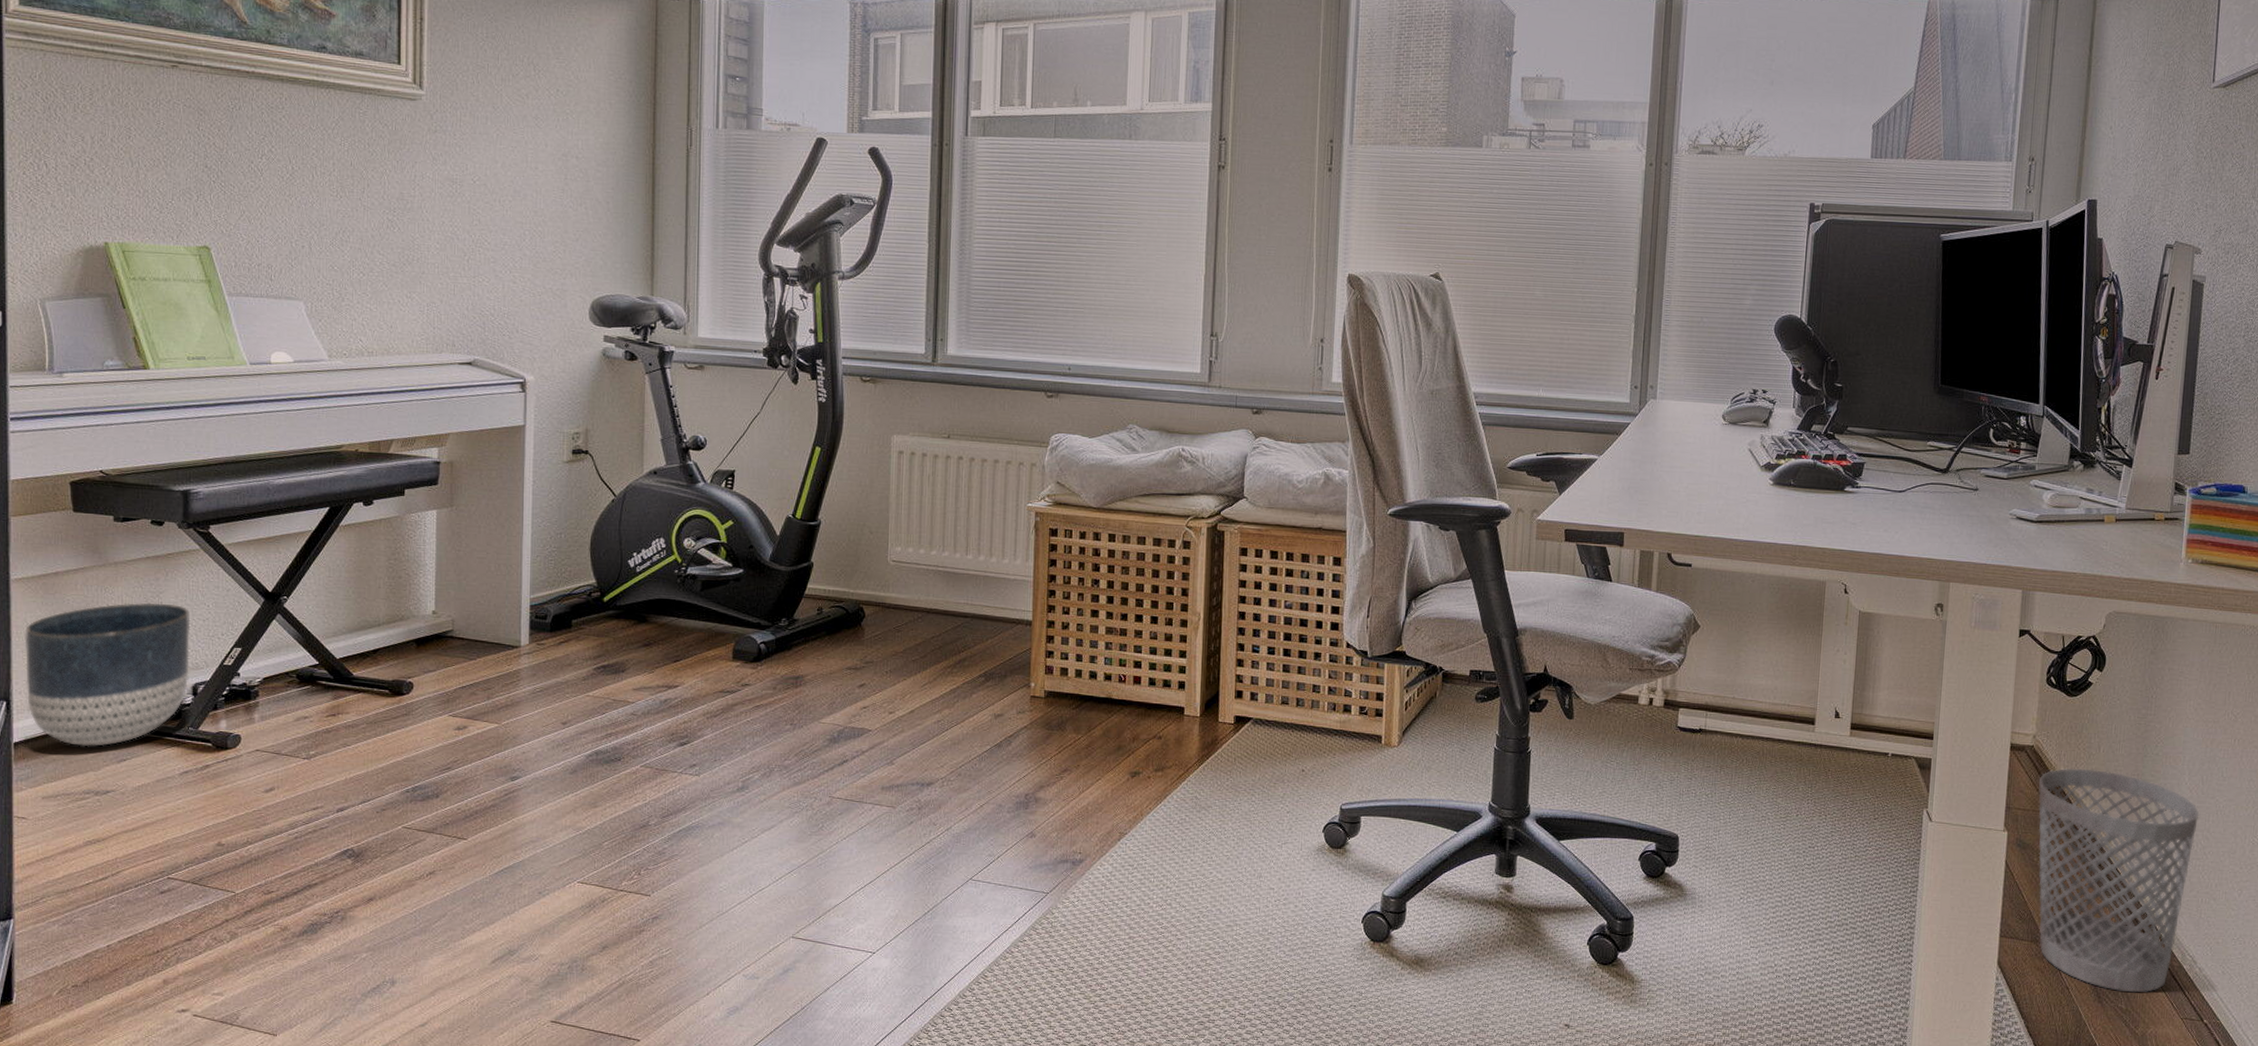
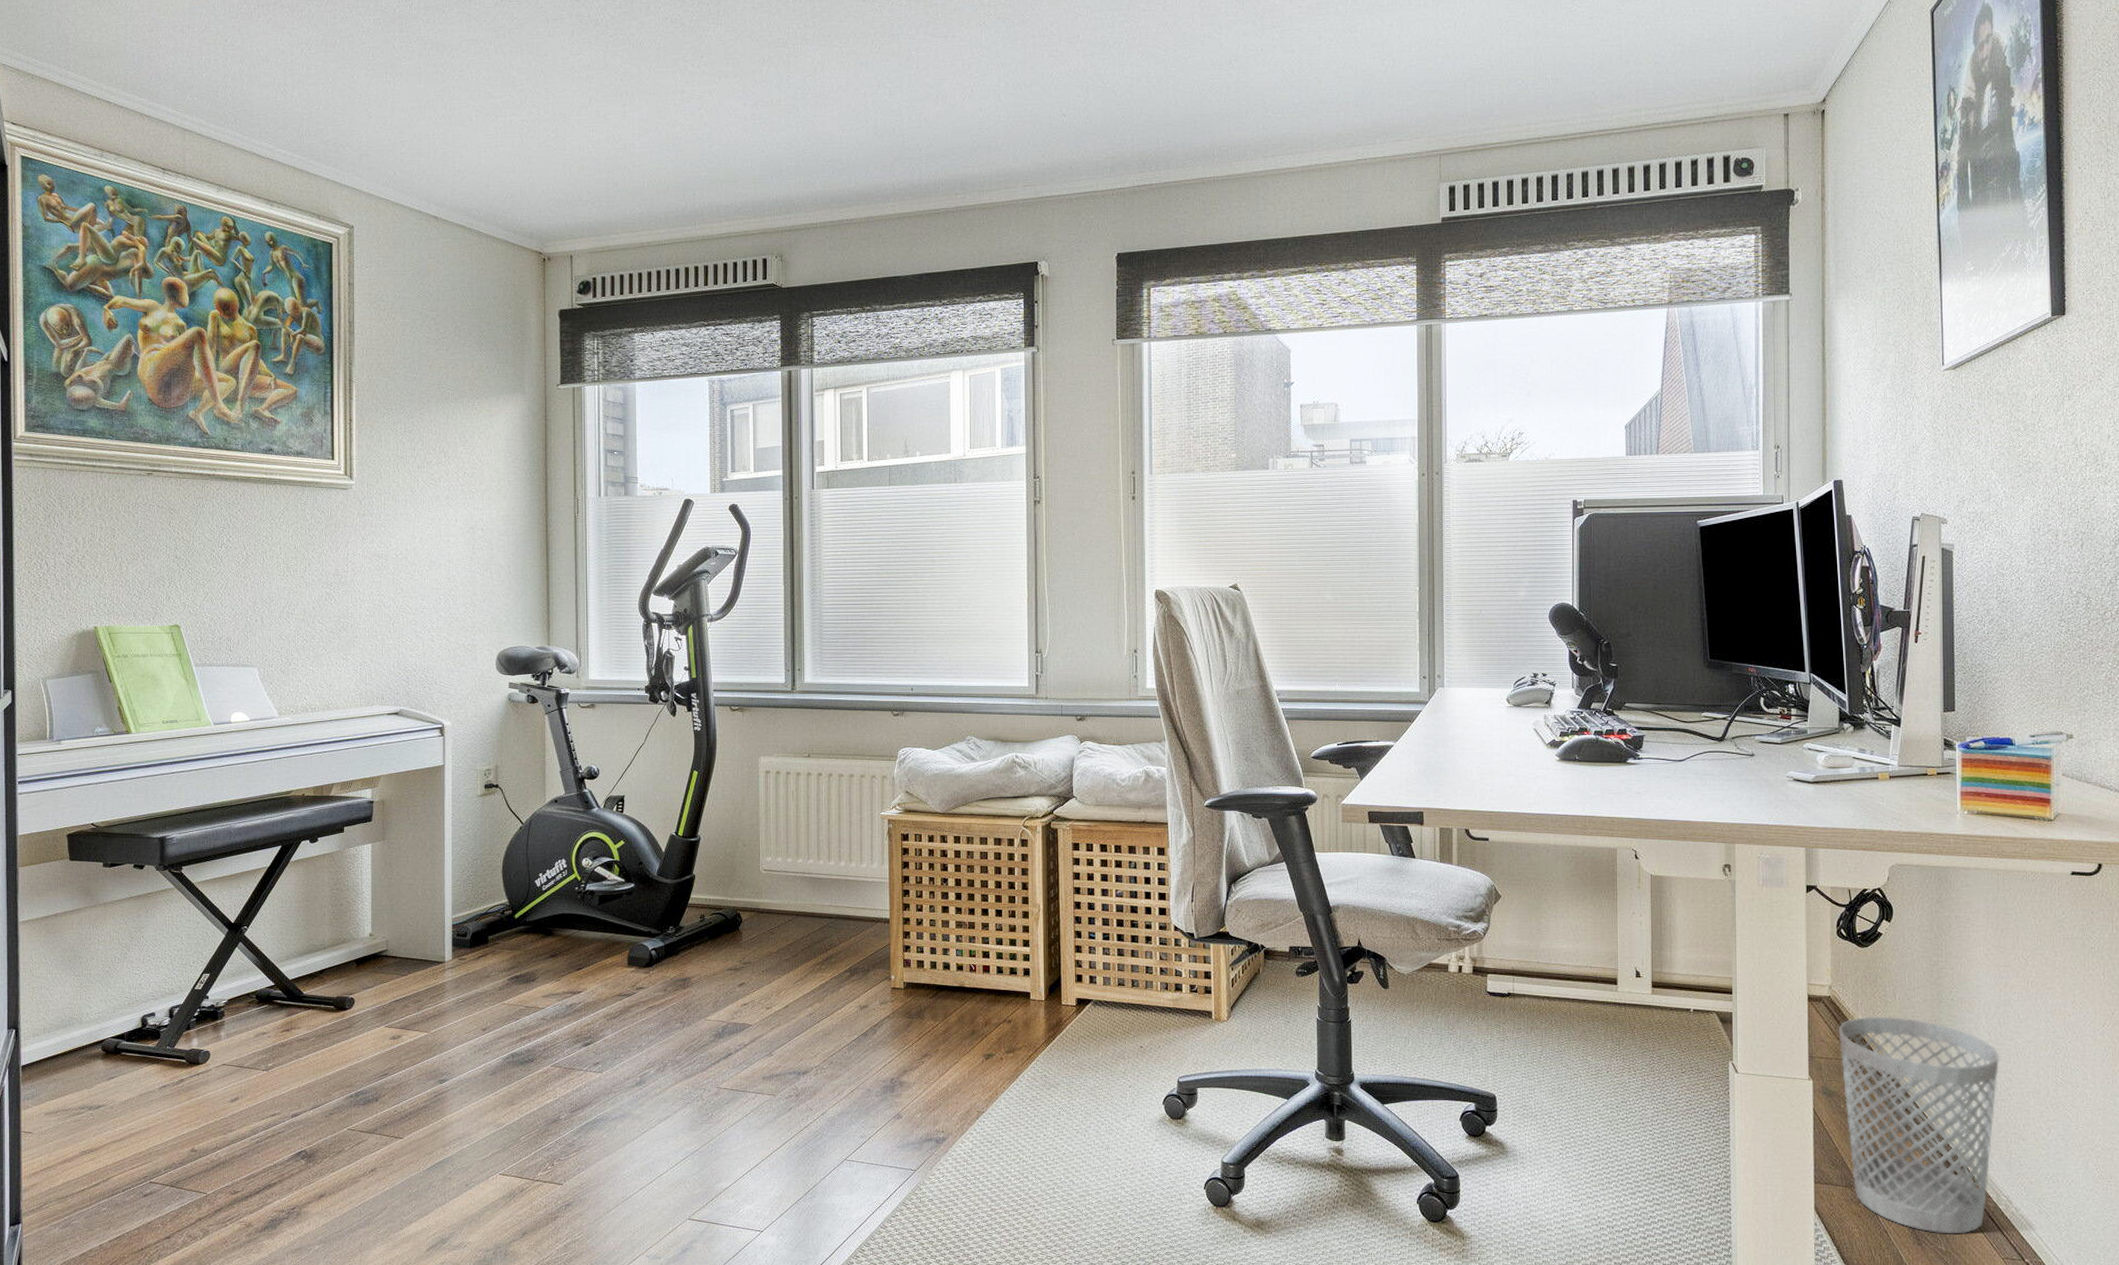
planter: present [24,603,191,747] -> none [30,937,167,1067]

